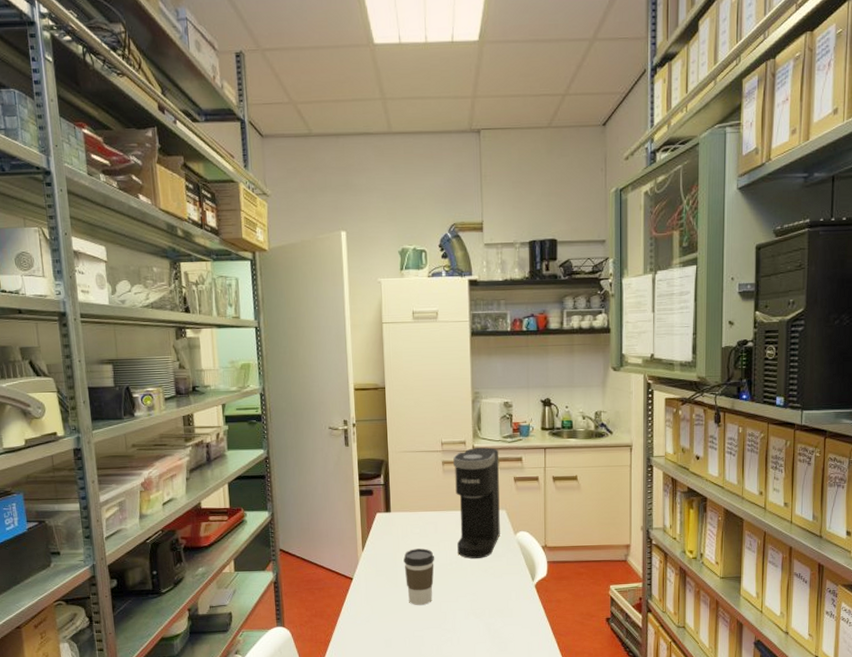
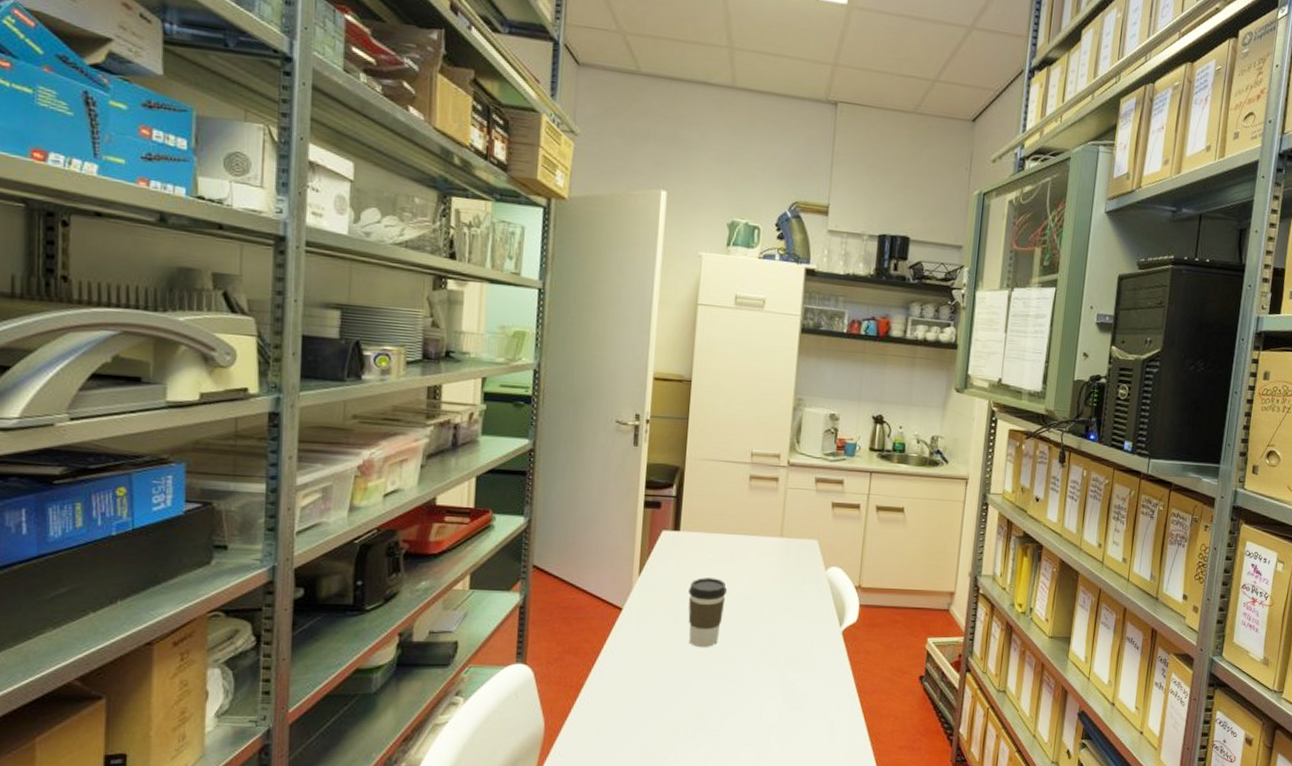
coffee maker: present [453,447,500,559] -> none [755,463,818,595]

